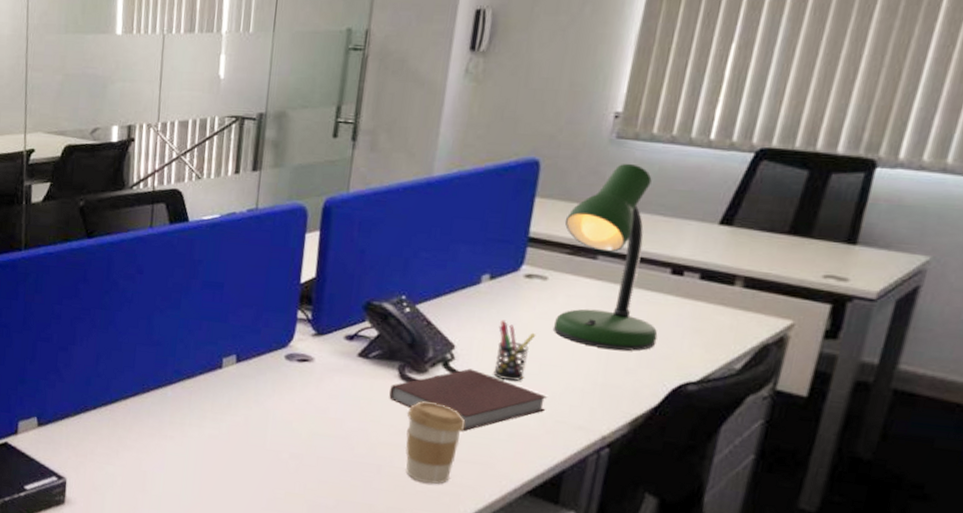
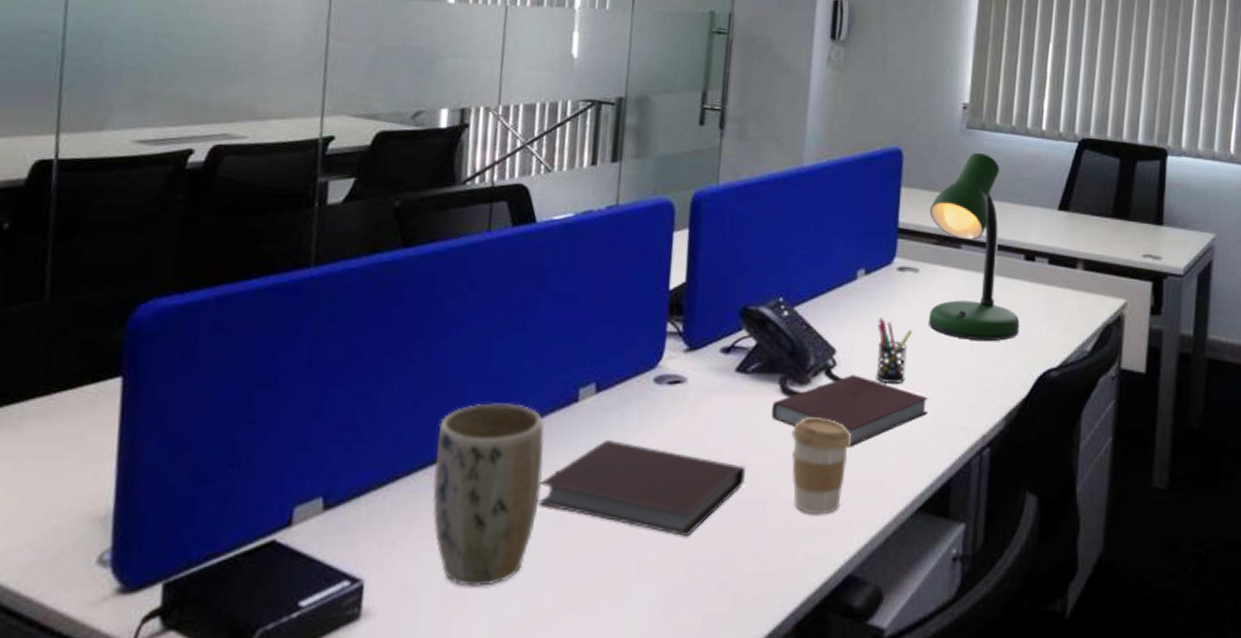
plant pot: none [112,362,195,497] -> present [432,403,545,587]
notebook: none [189,400,363,485] -> present [537,439,746,537]

